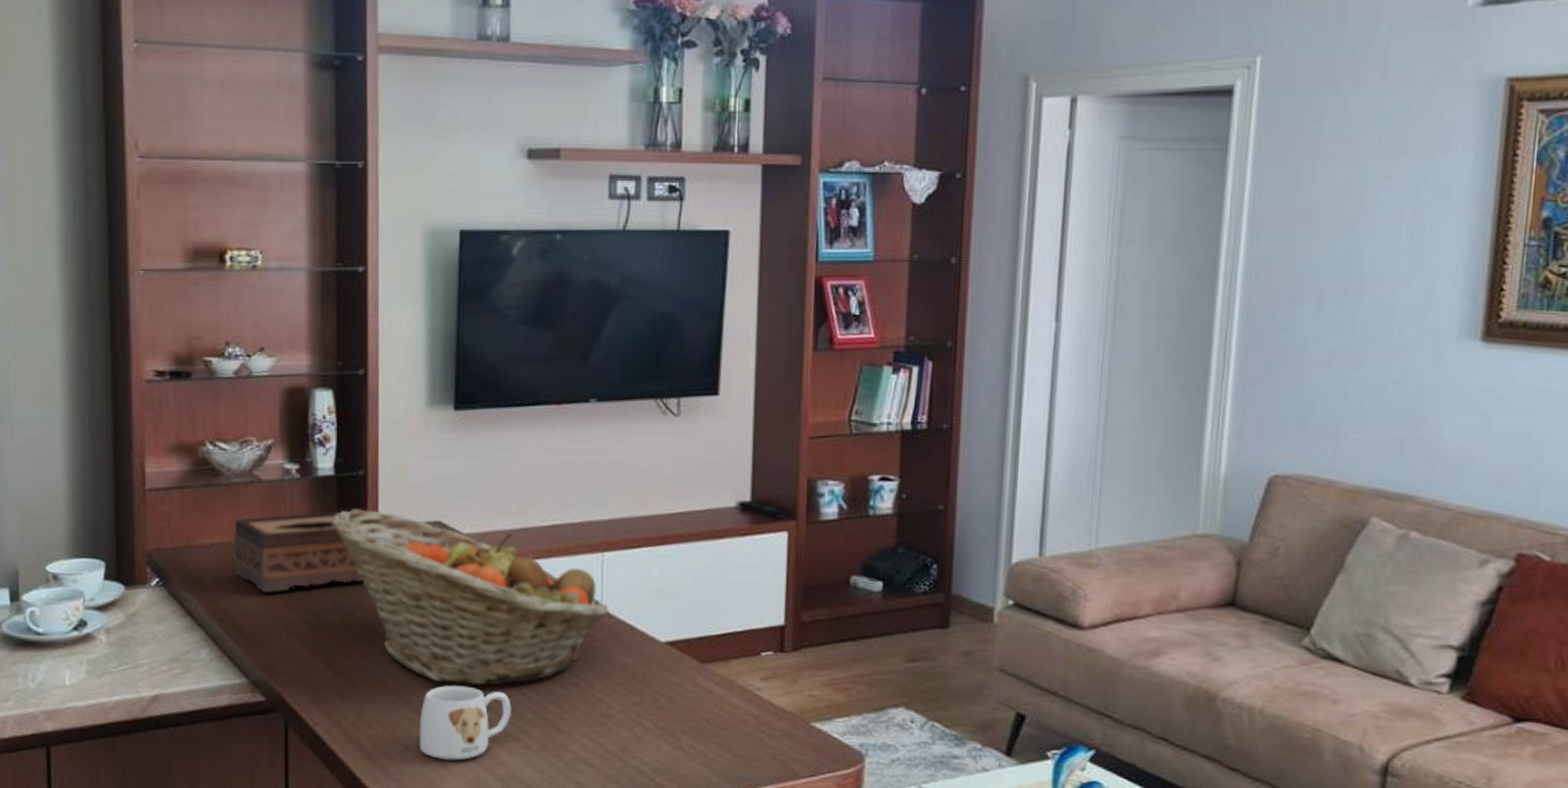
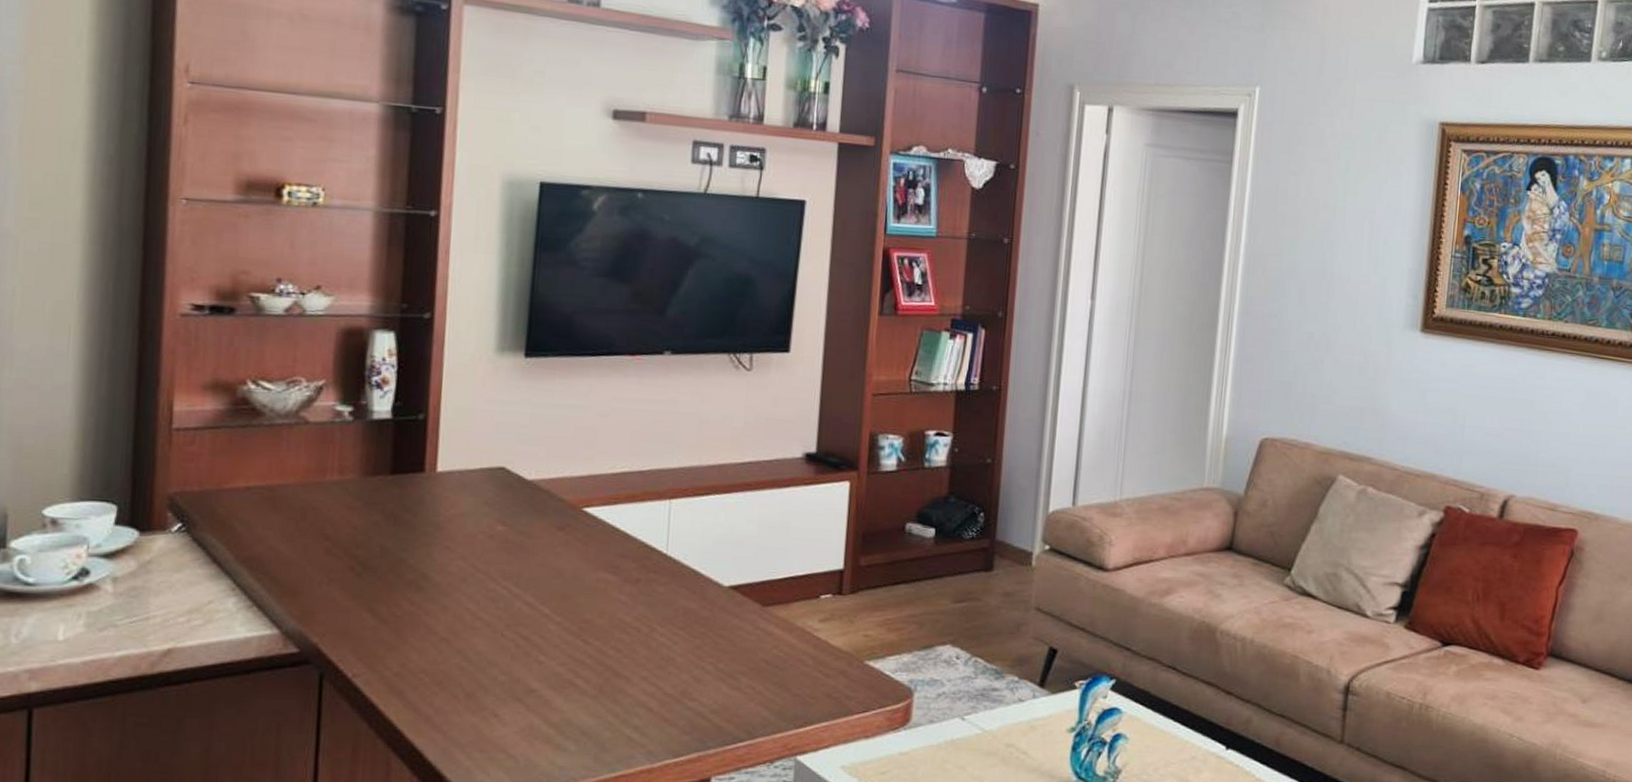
tissue box: present [232,509,367,593] -> none [270,454,425,539]
fruit basket: present [331,509,609,686] -> none [384,453,674,633]
mug: present [419,685,511,761] -> none [468,632,570,709]

